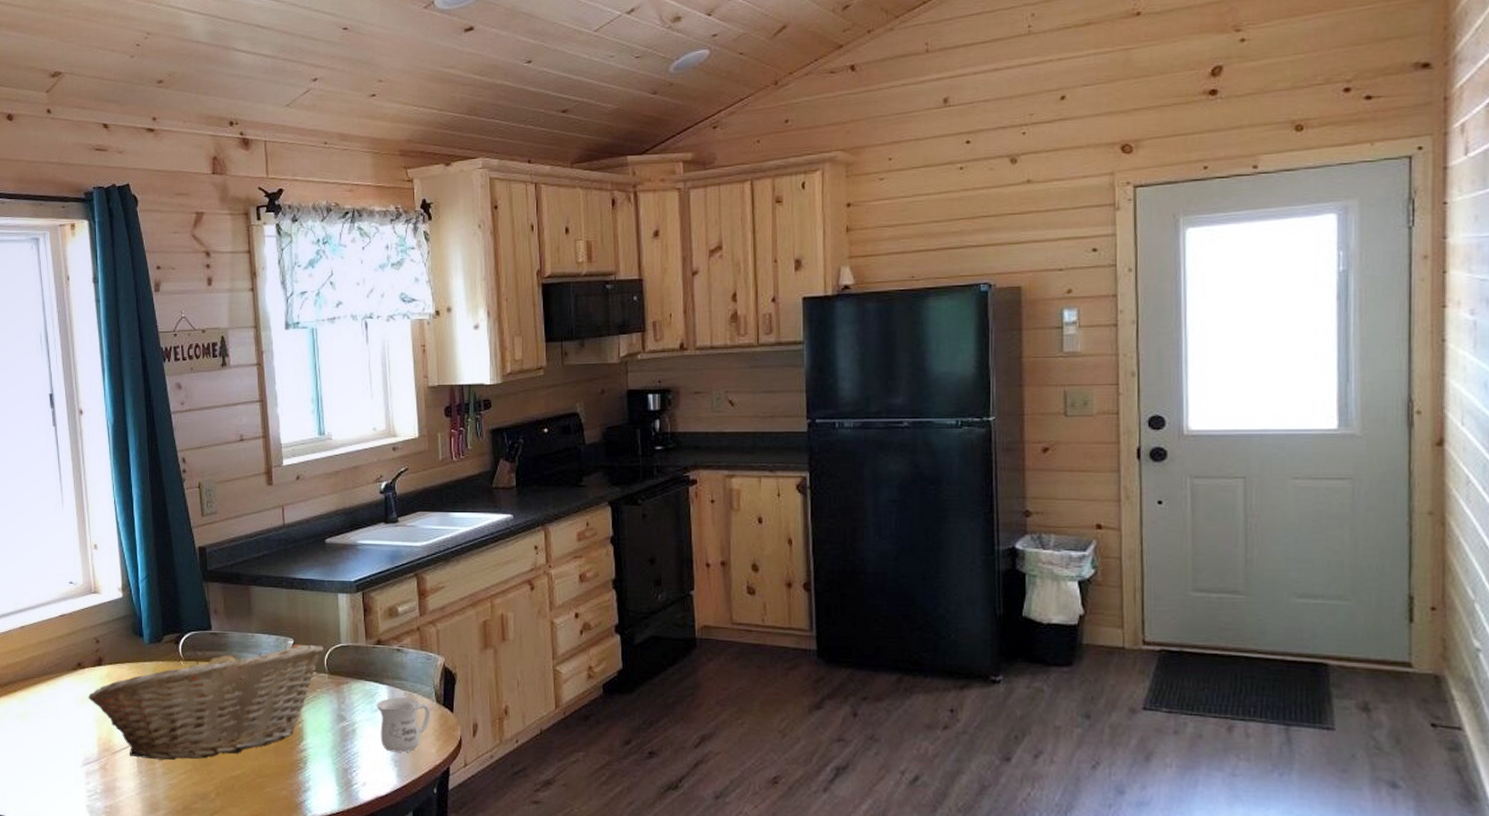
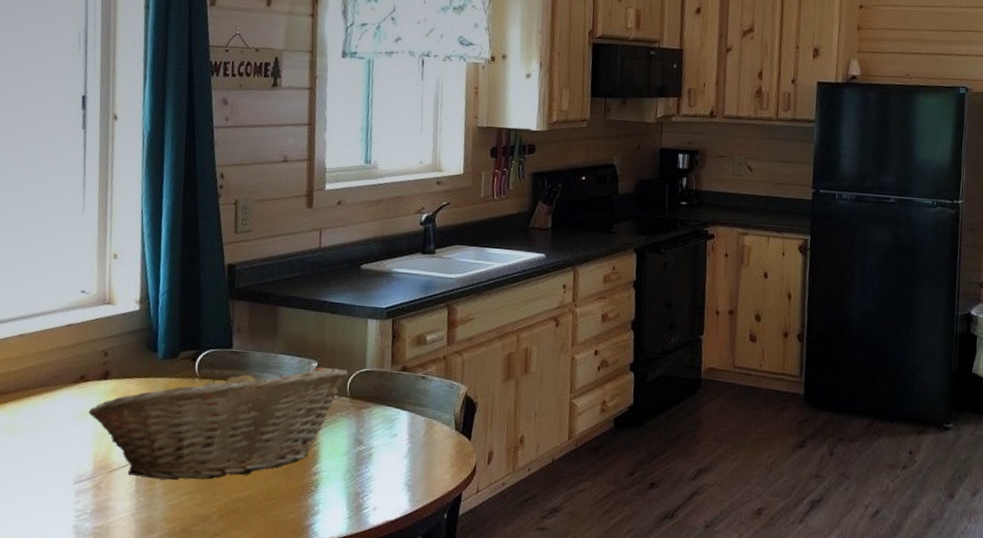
mug: present [376,697,431,753] -> none [395,423,449,478]

